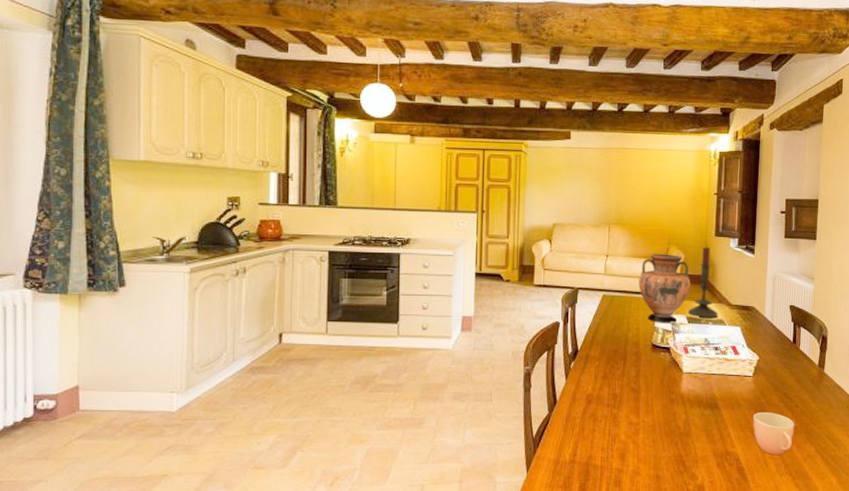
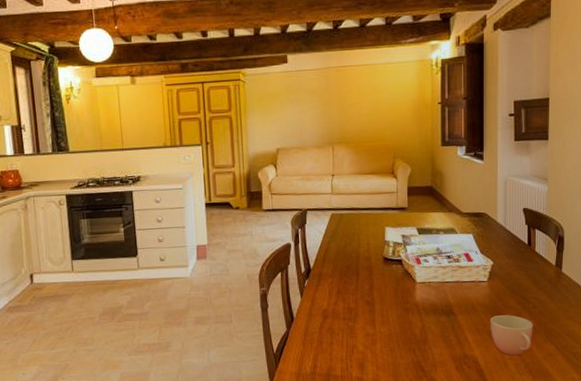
vase: present [638,254,691,324] -> none [366,168,419,238]
candle: present [688,245,718,319] -> none [418,156,449,229]

